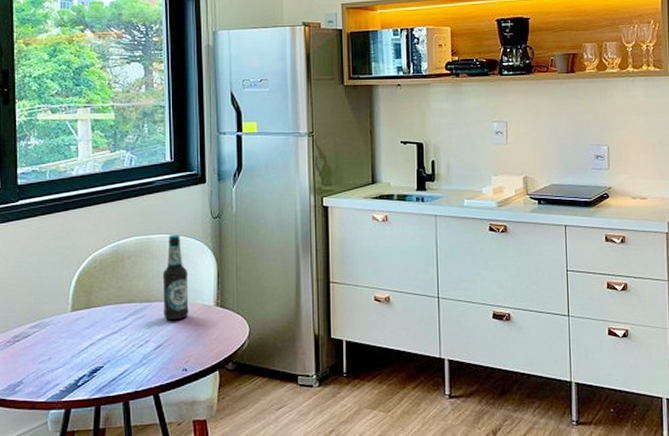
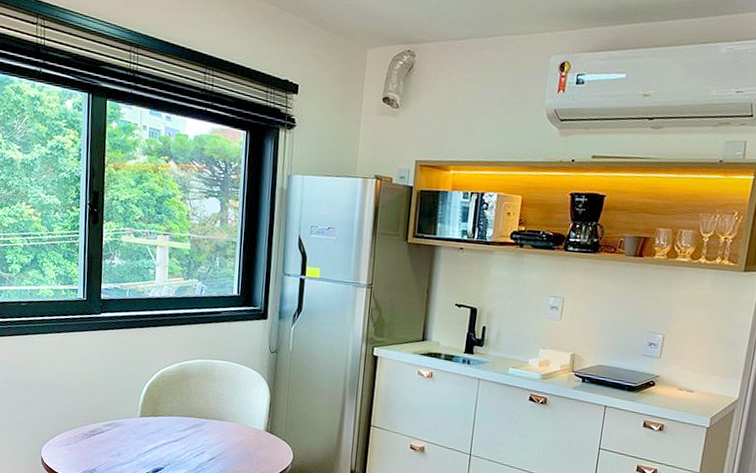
bottle: present [162,234,189,321] -> none [219,362,244,439]

